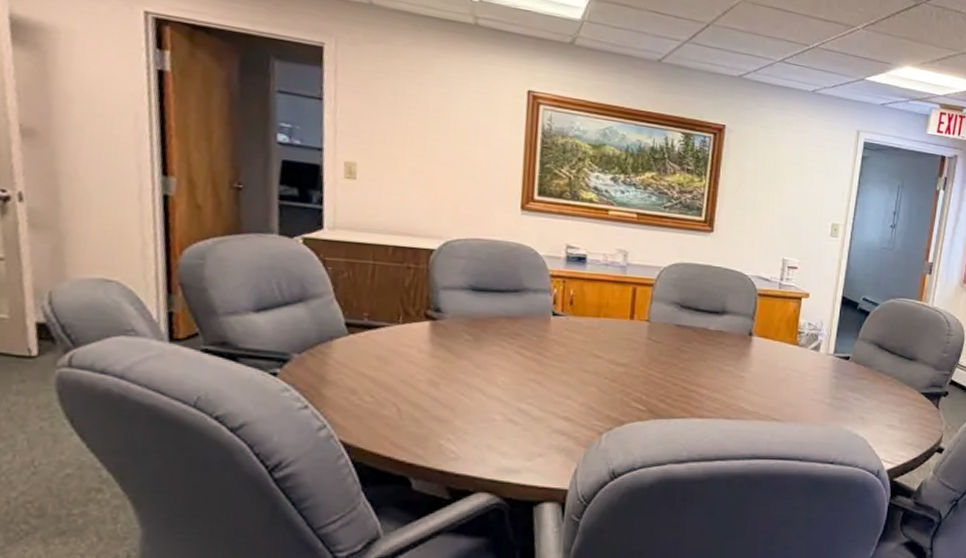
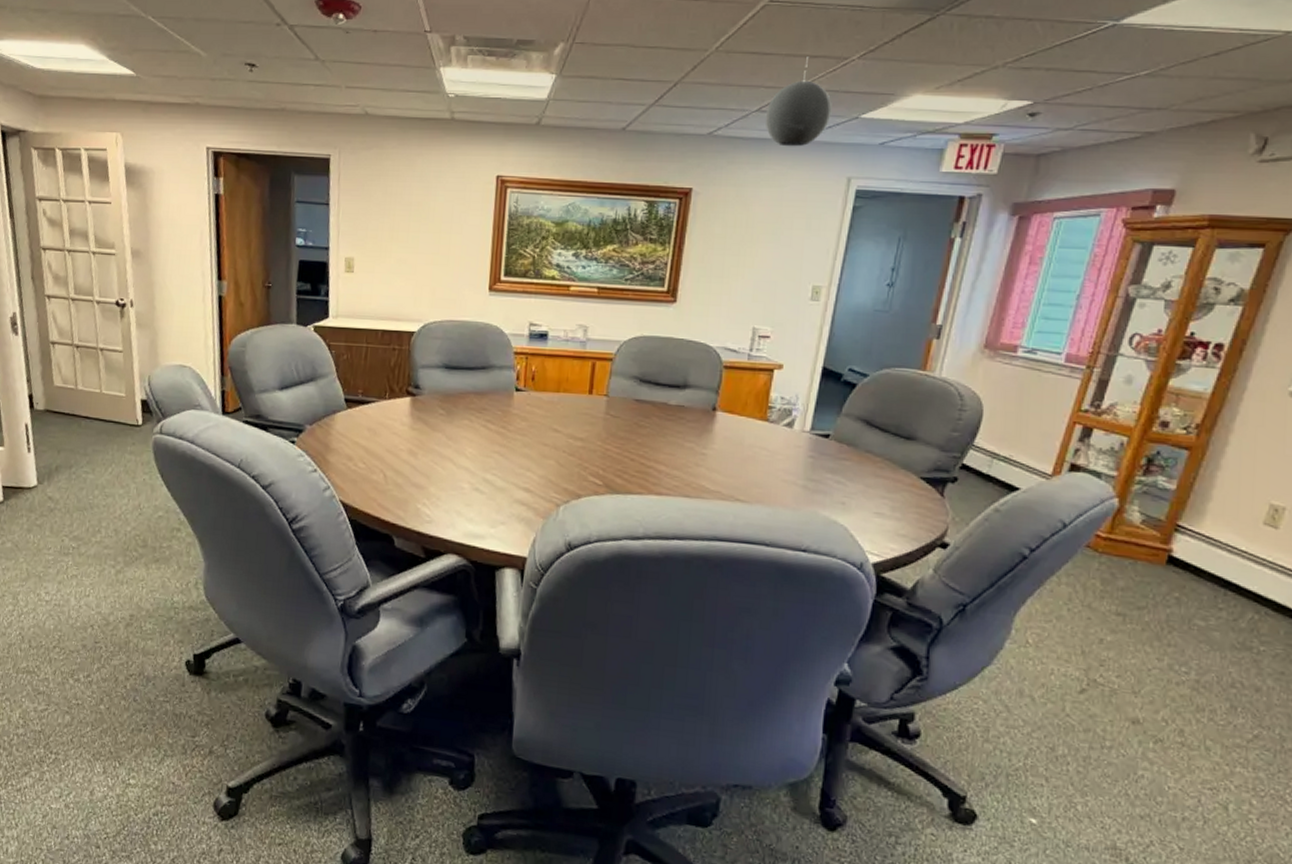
pendant light: none [788,19,843,99] -> present [765,56,832,147]

